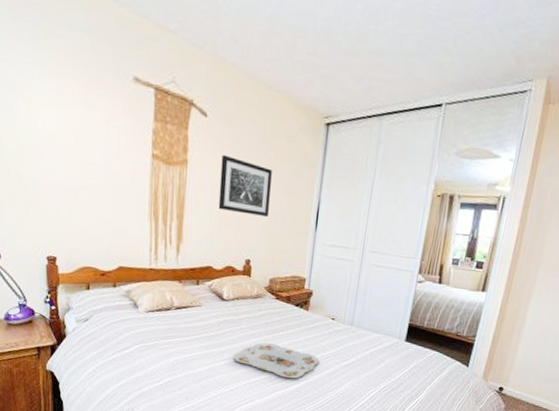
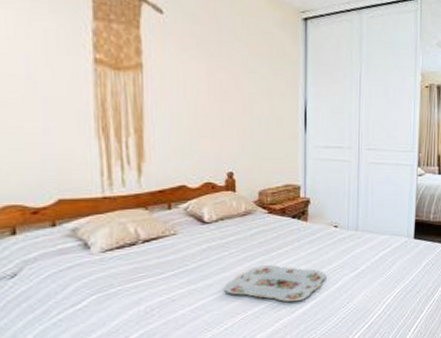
wall art: present [218,154,272,217] -> none [186,55,250,122]

